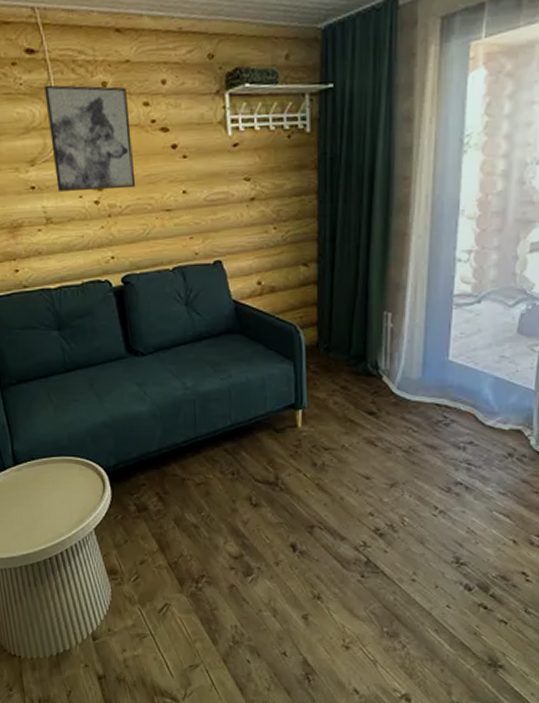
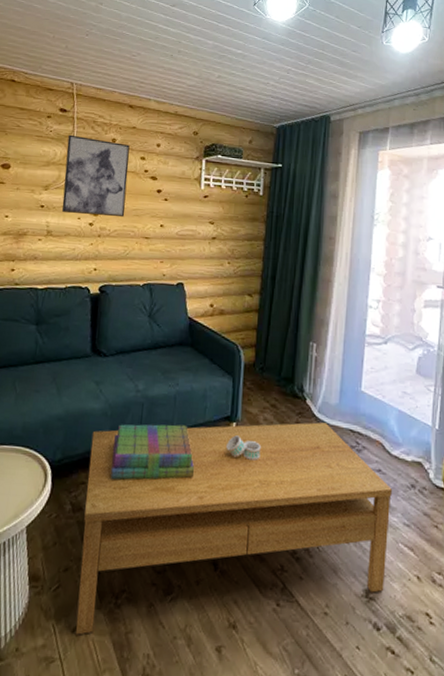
coffee table: none [144,400,485,615] -> present [75,422,392,635]
stack of books: none [169,418,262,479] -> present [110,424,195,480]
napkin ring: none [292,423,333,447] -> present [225,435,261,462]

